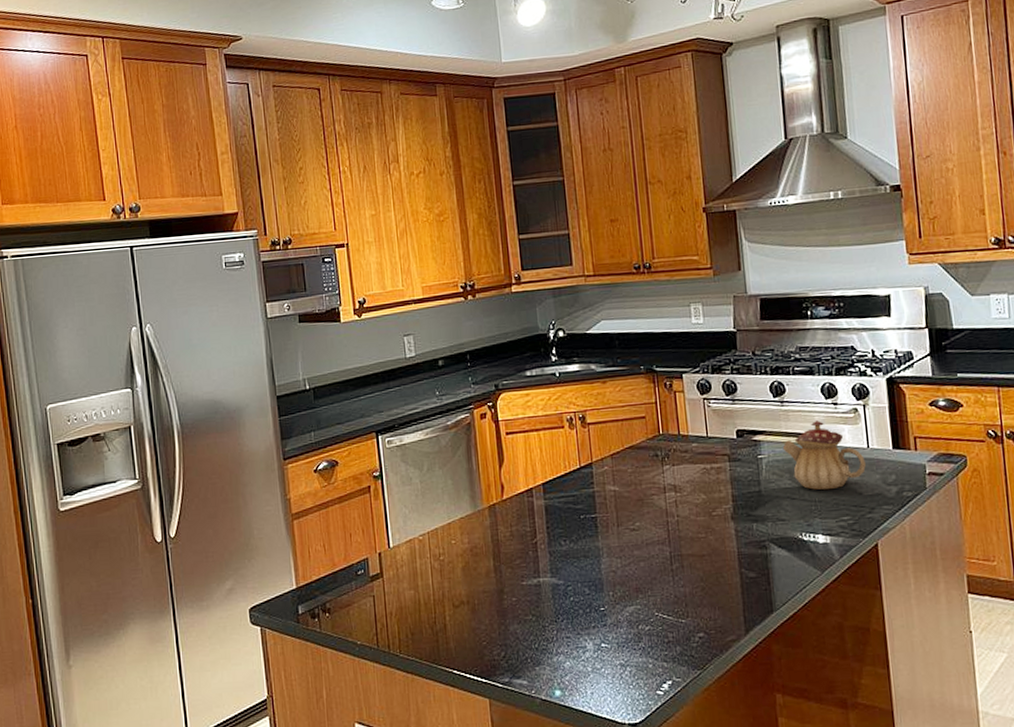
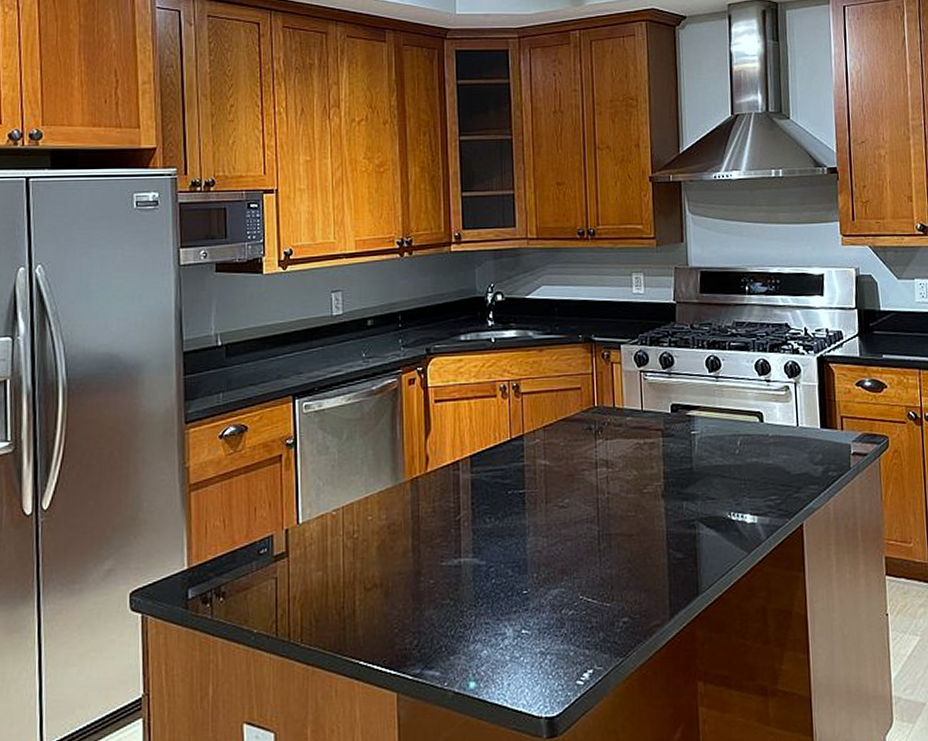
teapot: present [782,421,866,490] -> none [715,397,794,468]

